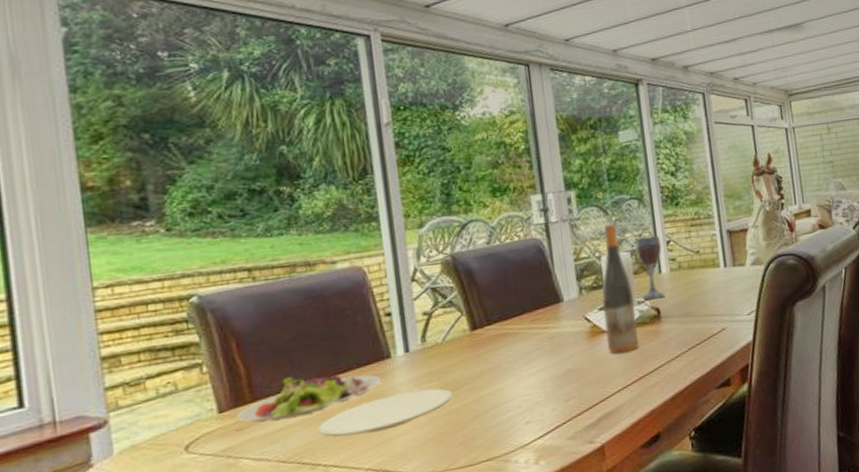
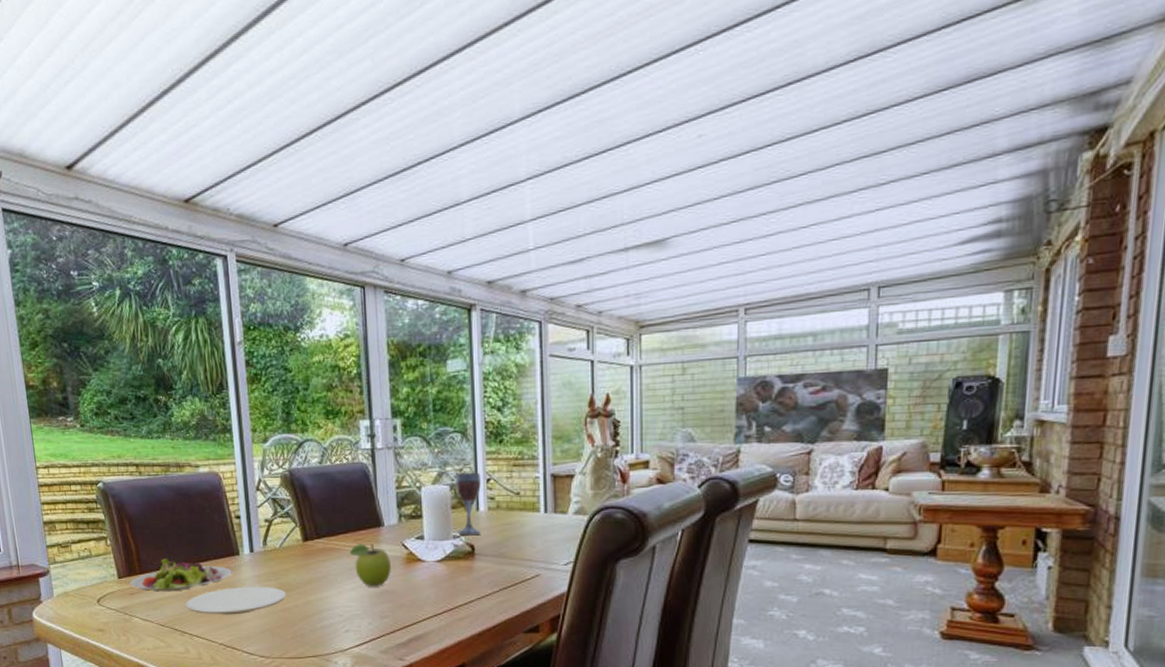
fruit: none [525,321,574,368] -> present [349,543,391,586]
wine bottle: present [601,223,639,354] -> none [419,455,451,582]

